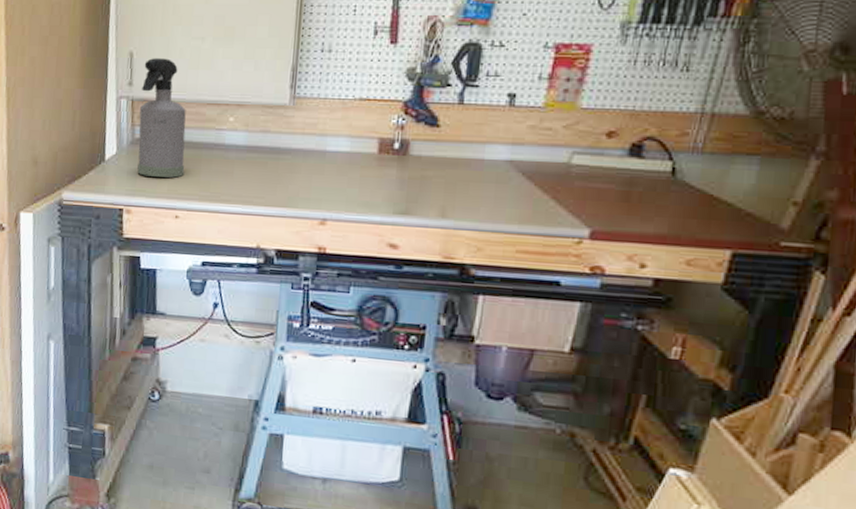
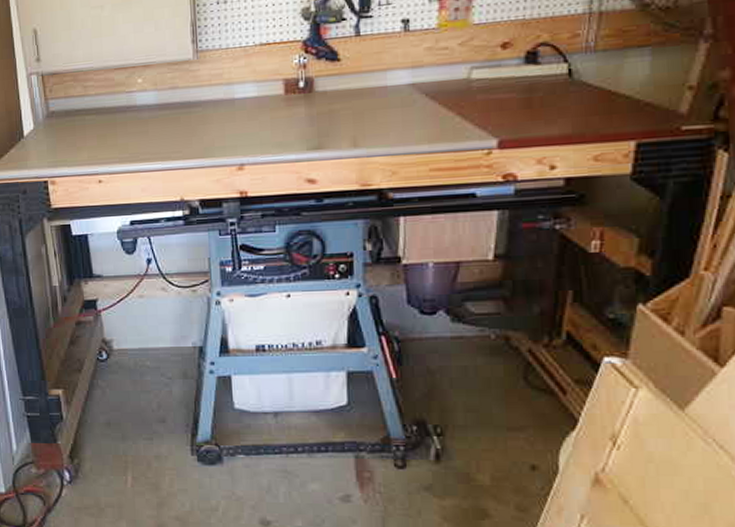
spray bottle: present [137,58,186,178] -> none [49,30,102,147]

